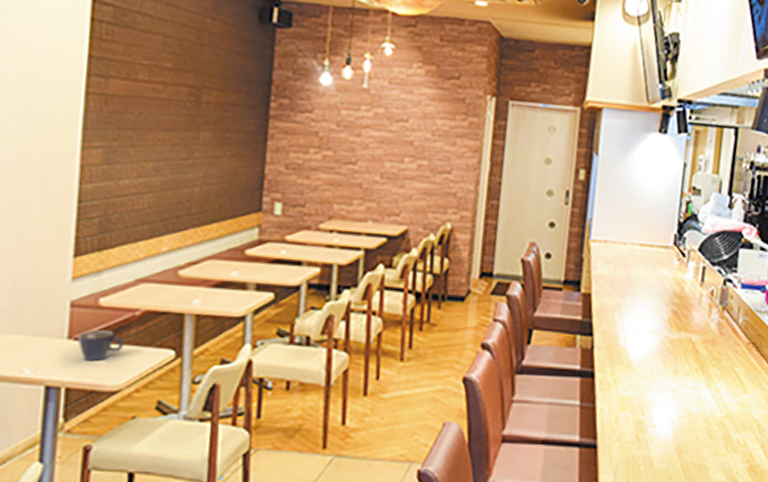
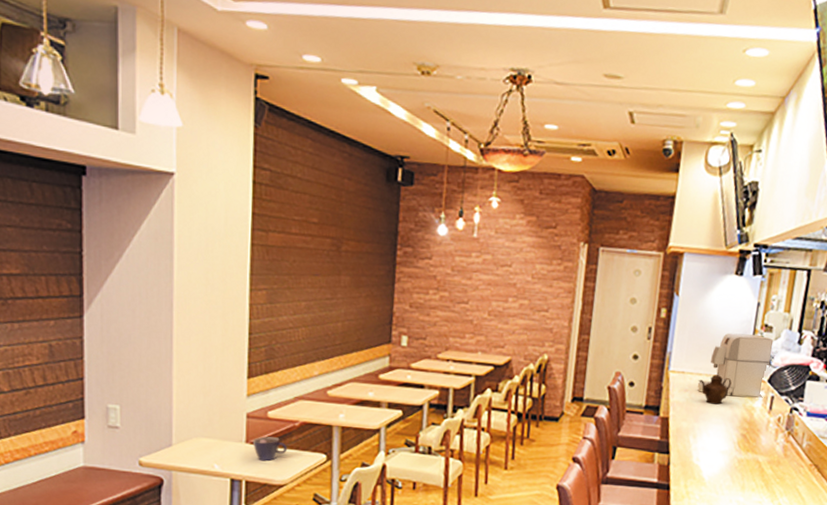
coffee machine: none [621,196,703,269] -> present [697,332,774,398]
teapot: none [622,241,659,277] -> present [698,372,732,405]

